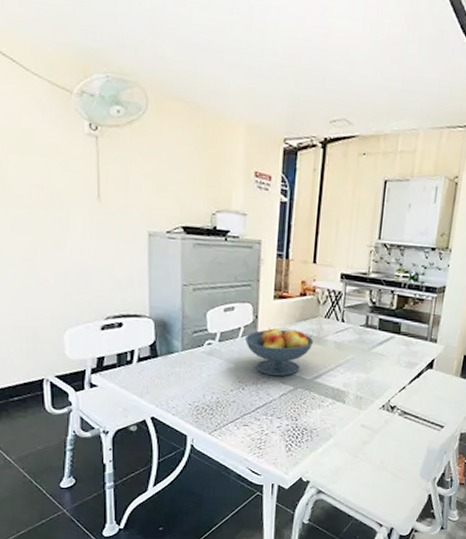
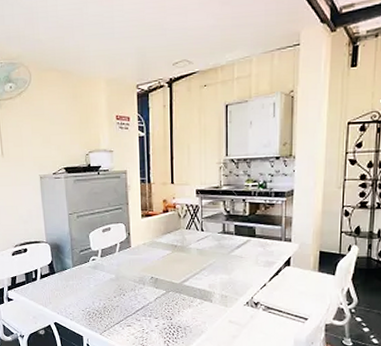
fruit bowl: present [245,327,314,377] -> none [122,241,179,283]

